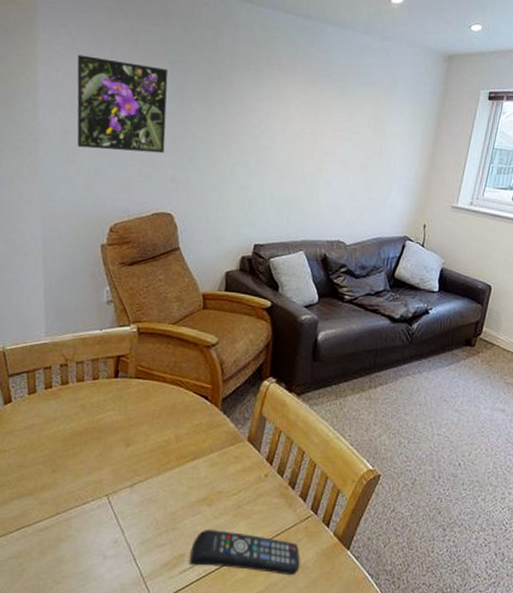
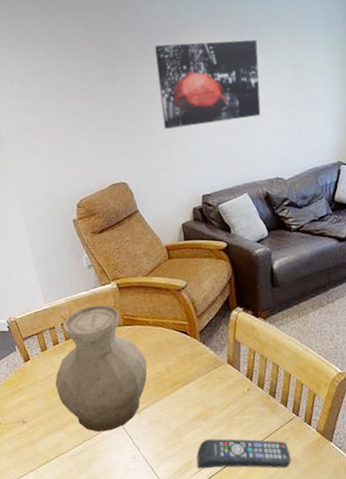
vase: none [36,348,154,505] -> present [55,304,147,432]
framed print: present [77,55,168,154] -> none [19,55,109,141]
wall art: none [226,73,342,171] -> present [155,39,261,129]

